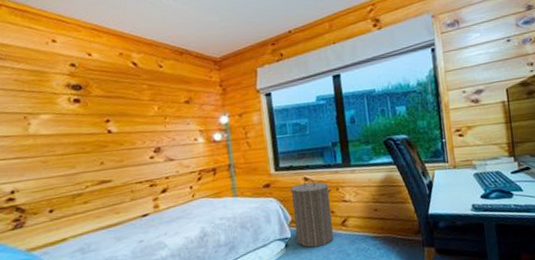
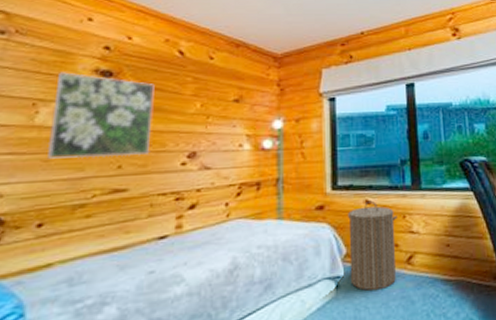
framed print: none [38,89,124,161] -> present [47,72,155,159]

